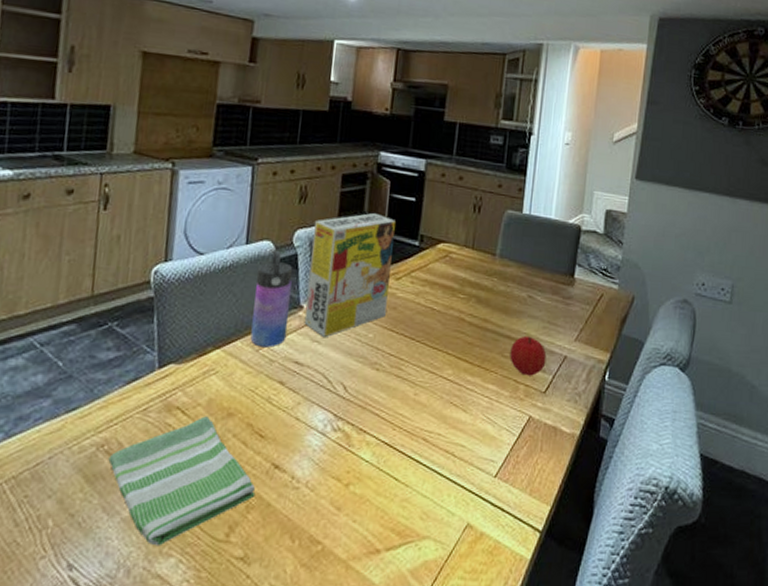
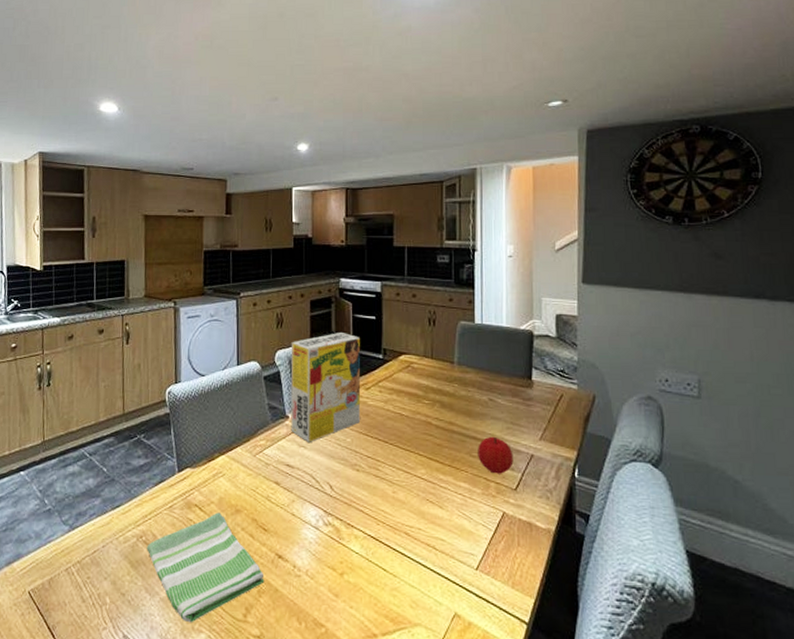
water bottle: present [250,250,293,348] -> none [248,369,278,453]

